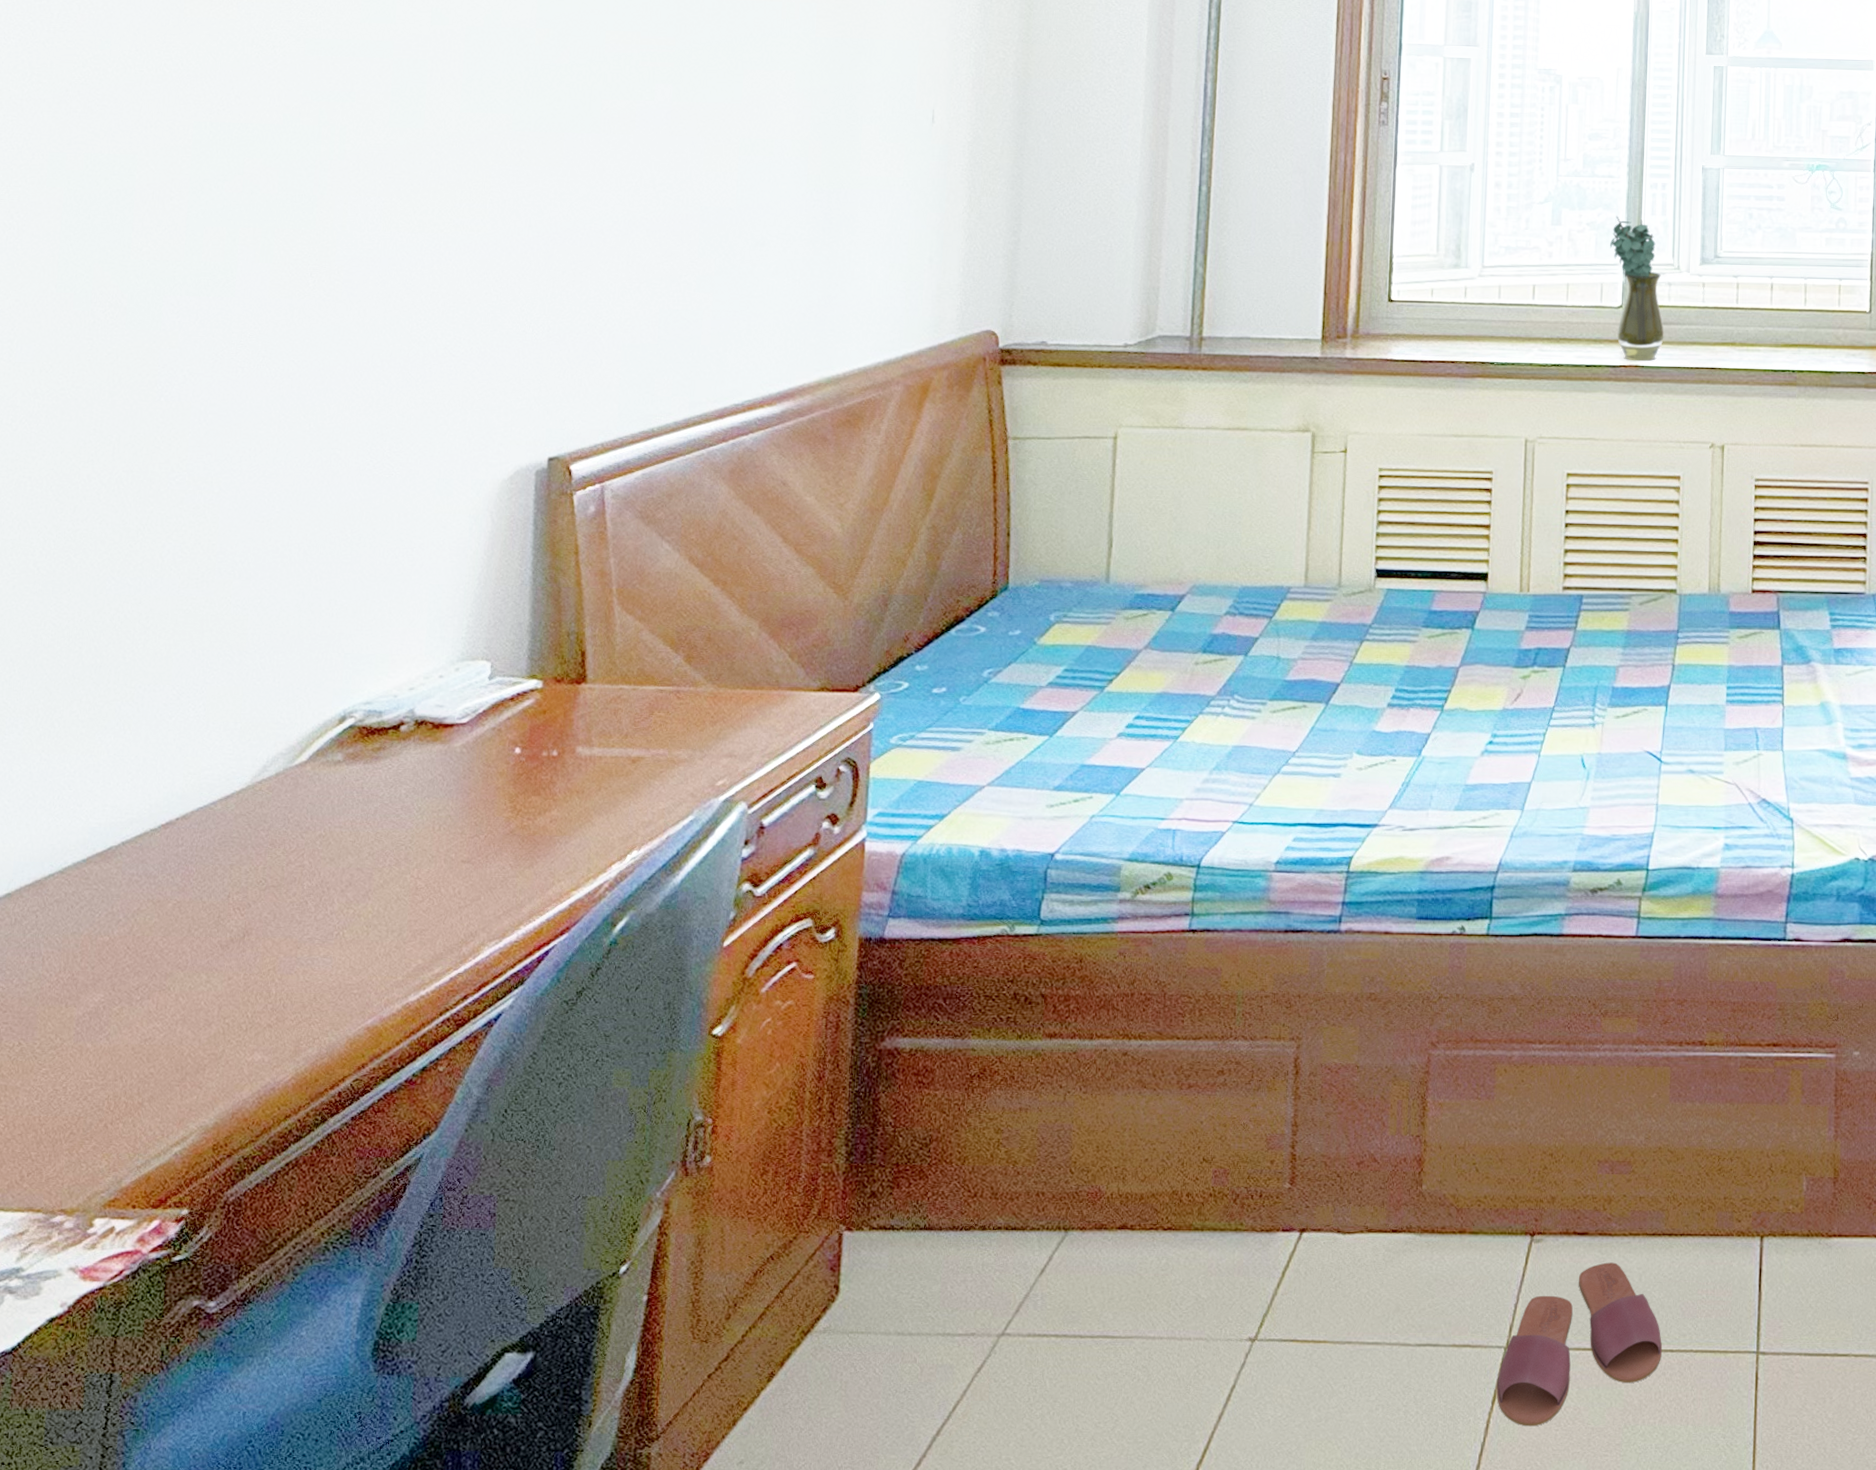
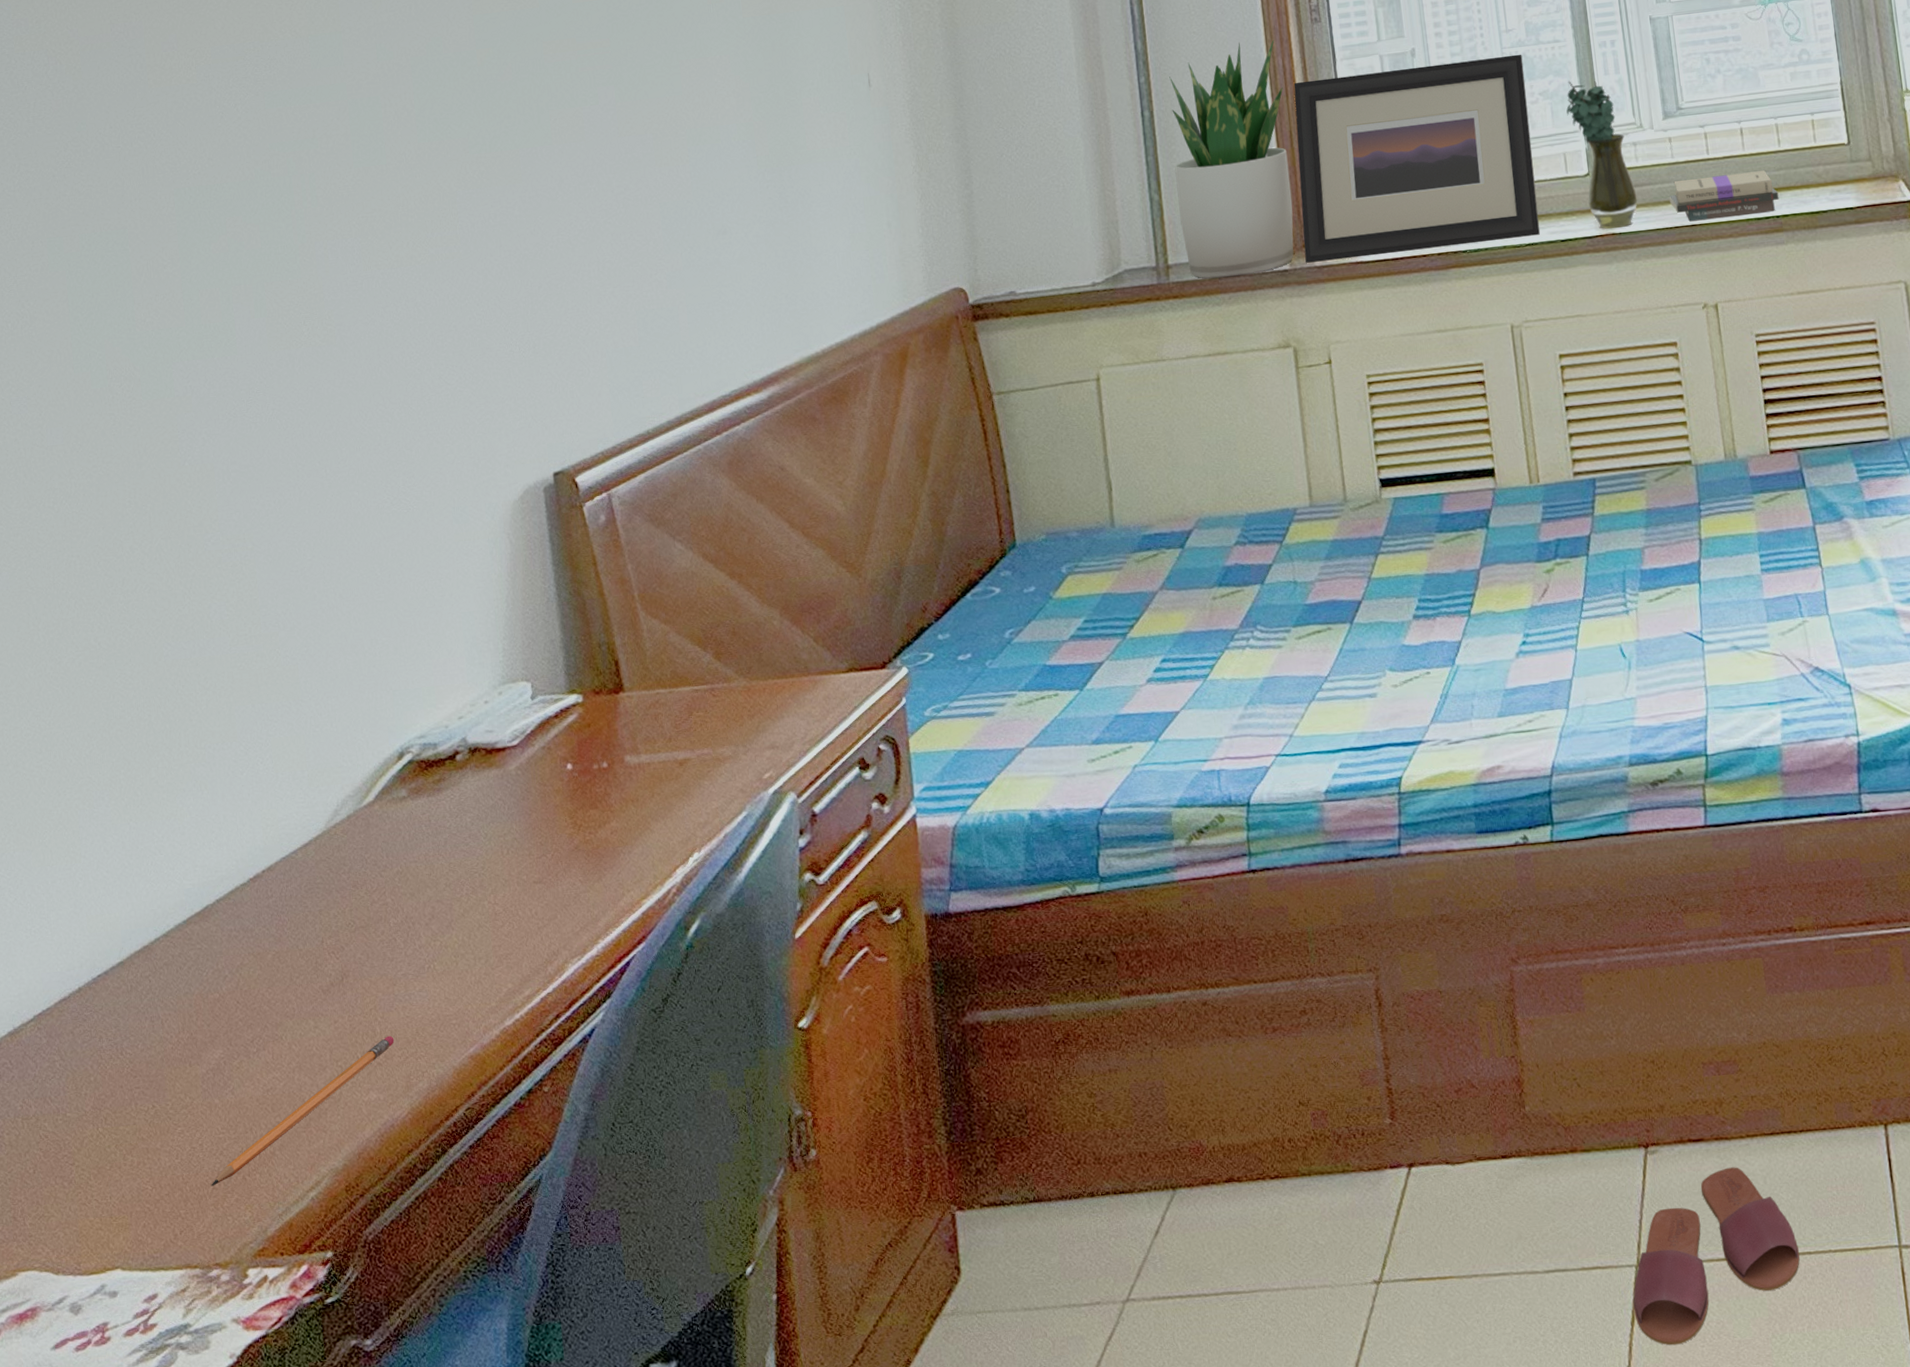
pencil: none [69,998,289,1131] -> present [211,1035,394,1187]
planter: none [1221,133,1341,357] -> present [1169,40,1294,279]
picture frame: none [1337,179,1576,358] -> present [1293,54,1541,263]
books: none [1694,324,1798,366] -> present [1668,170,1779,222]

